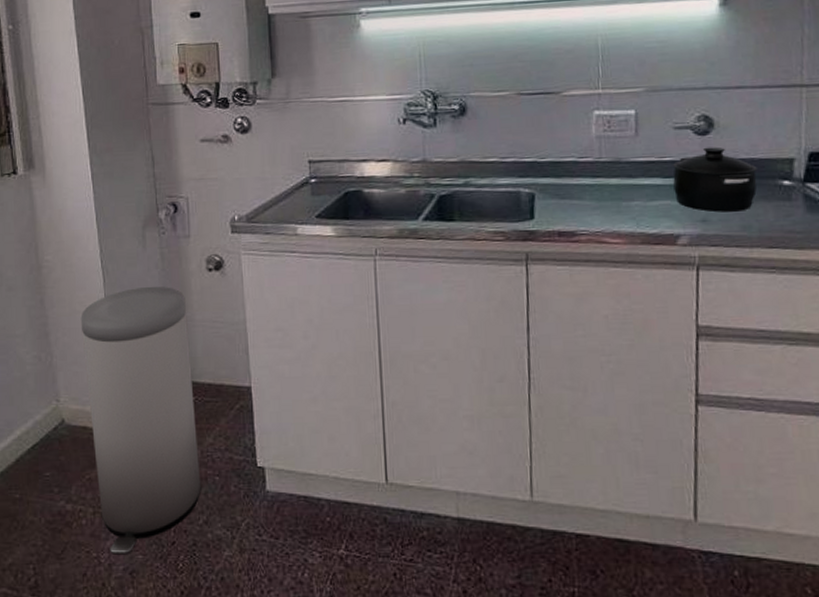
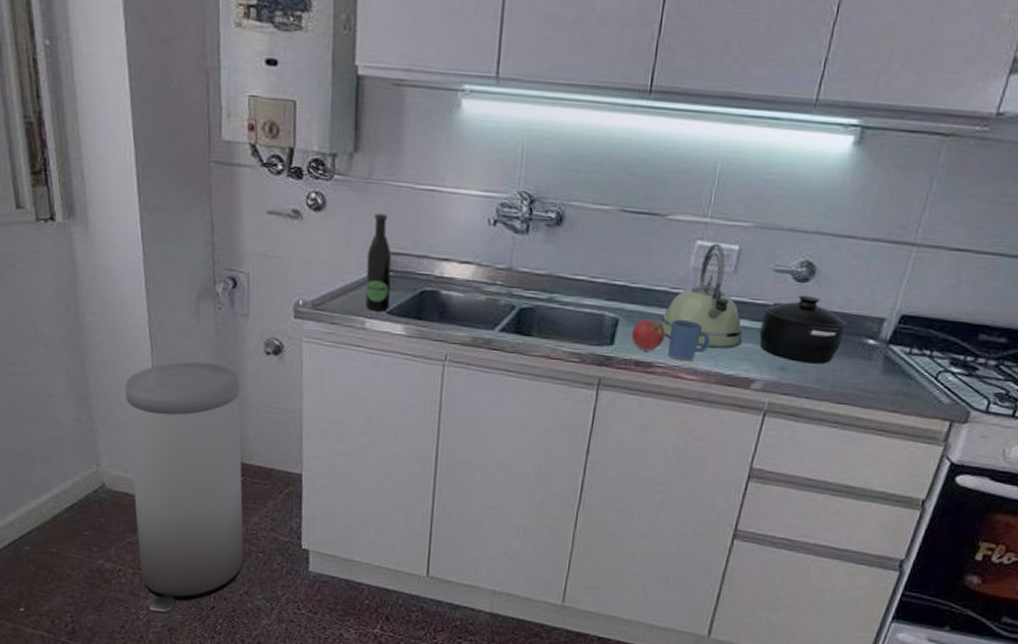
bottle: none [292,127,318,217] -> present [365,213,392,312]
fruit: none [549,190,582,221] -> present [631,319,665,352]
kettle: none [574,111,659,210] -> present [659,243,742,349]
mug: none [586,186,628,227] -> present [668,319,711,362]

